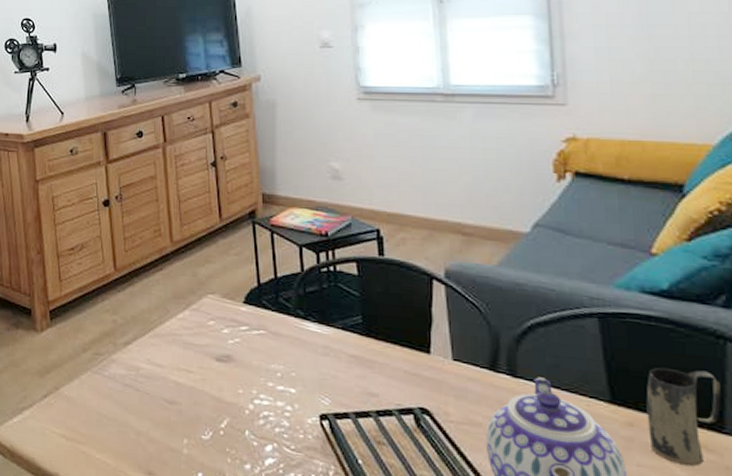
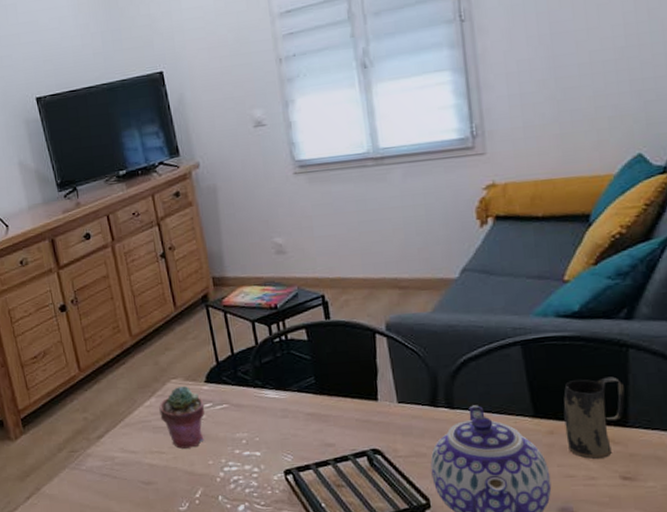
potted succulent: none [192,303,241,372] -> present [159,386,205,449]

